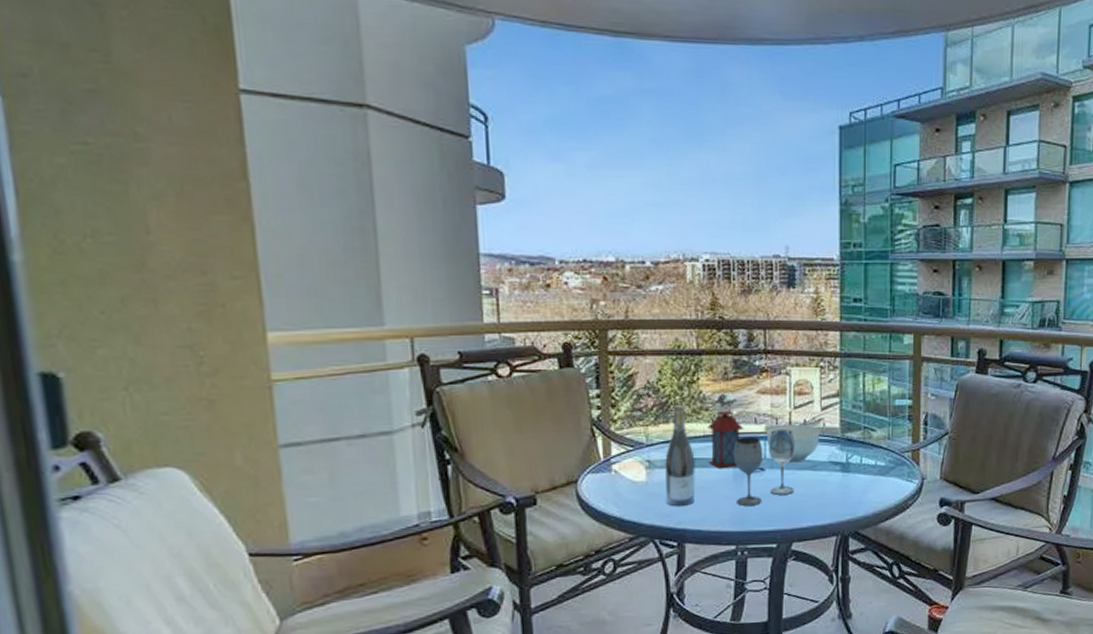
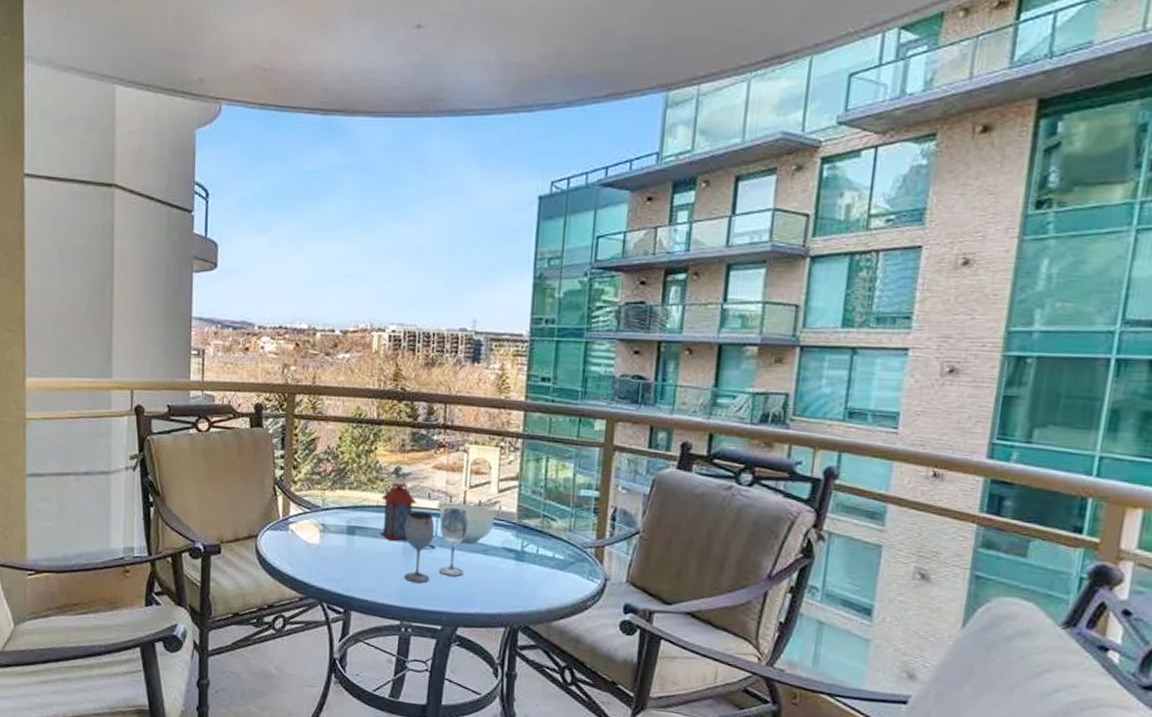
wine bottle: present [665,405,696,507] -> none [336,473,367,574]

